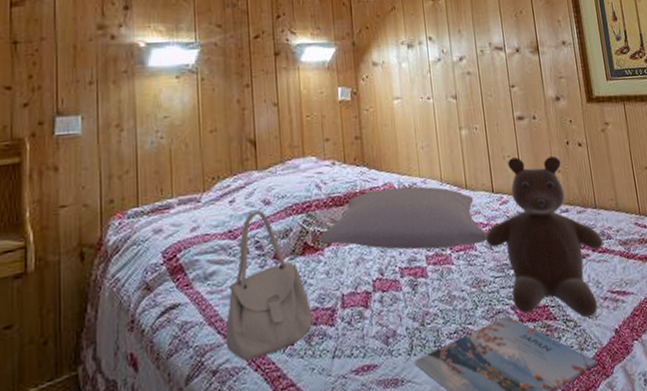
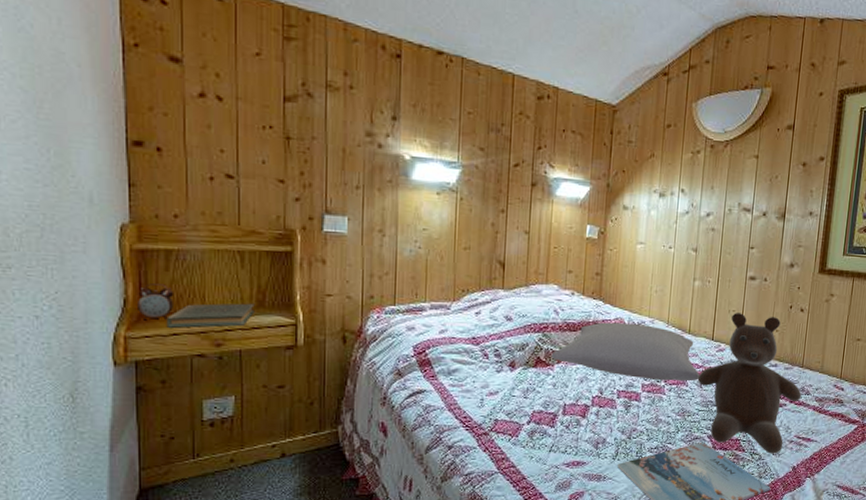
handbag: present [225,211,313,361] -> none [461,325,537,443]

